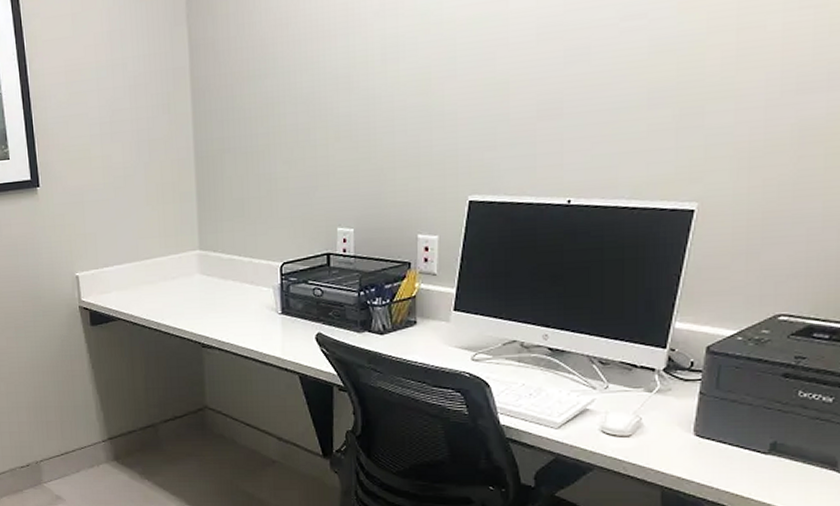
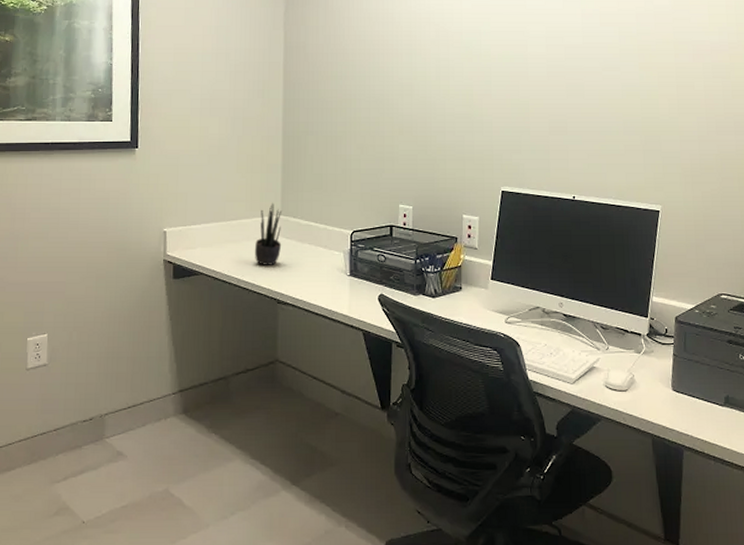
potted plant: none [173,236,203,307] -> present [255,202,283,265]

